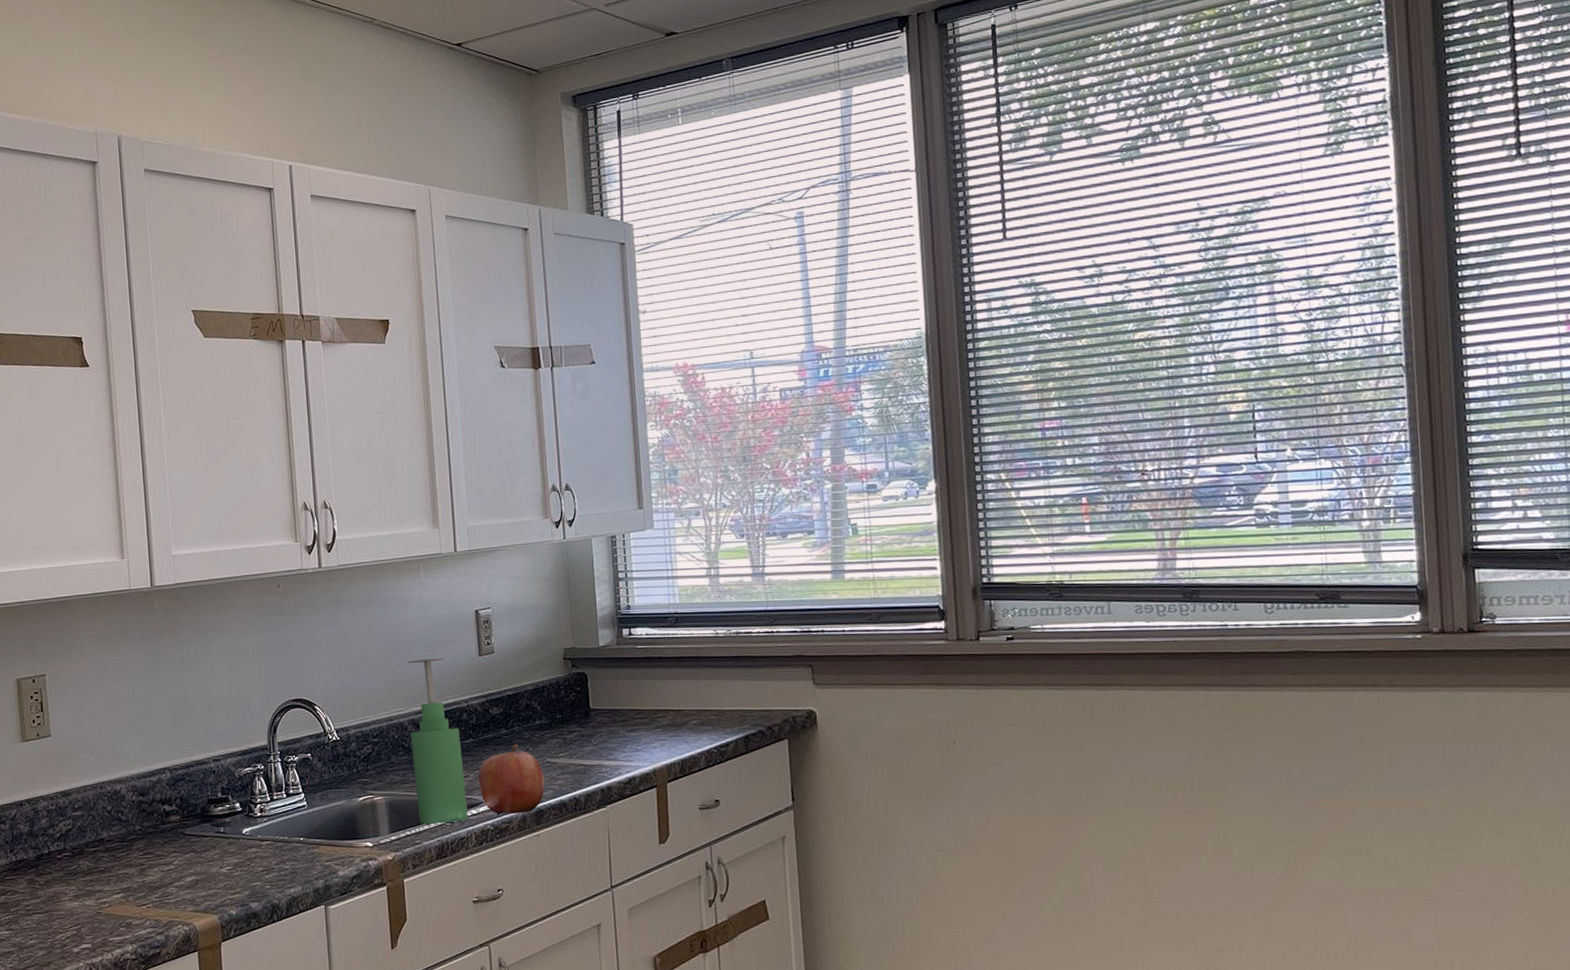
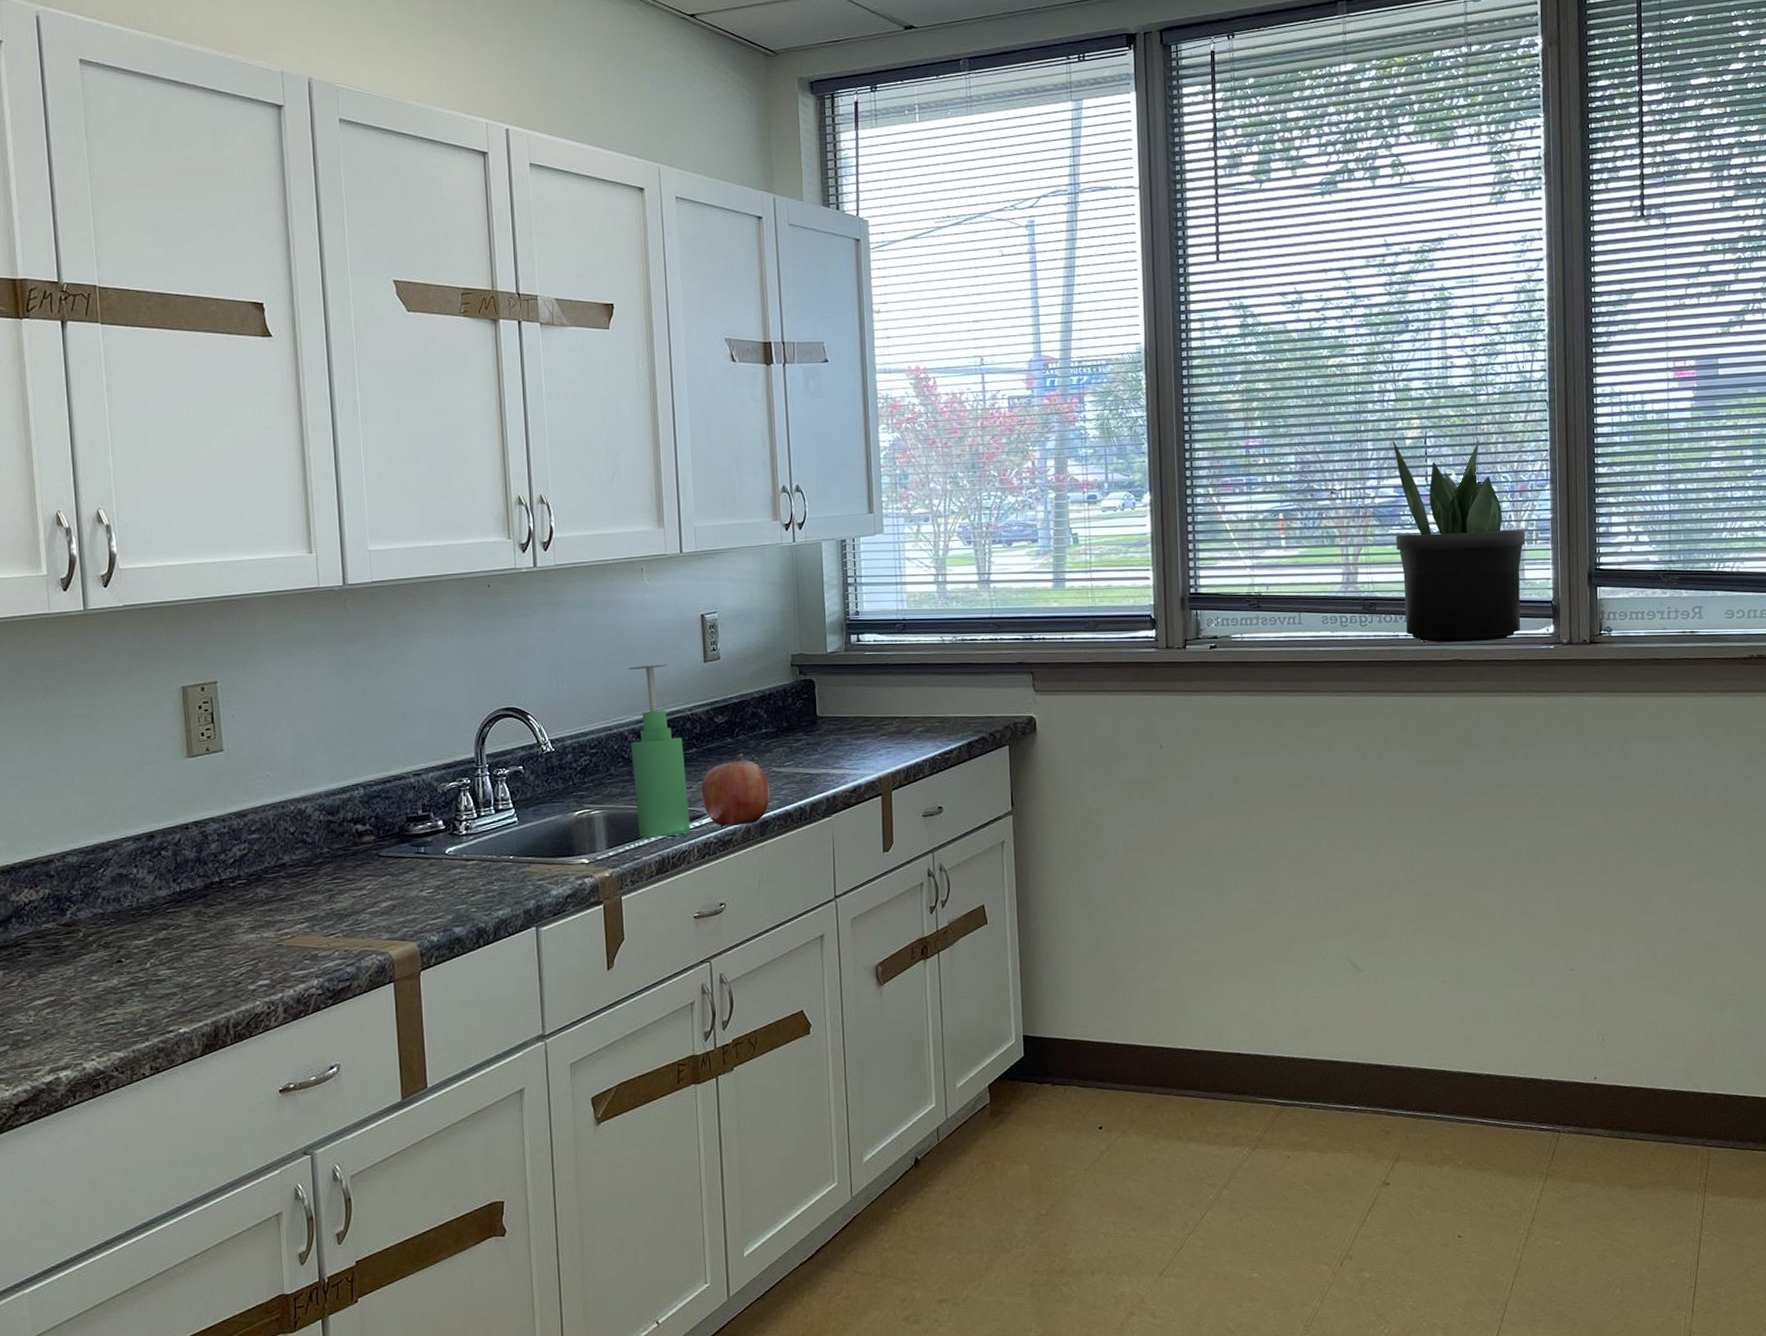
planter: none [1213,411,1382,633] -> present [1392,439,1526,643]

